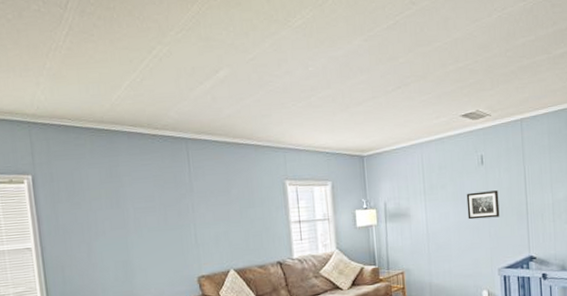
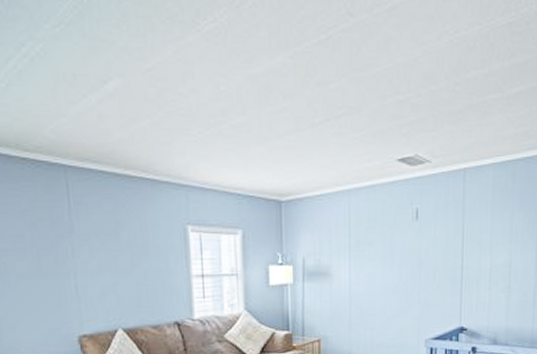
wall art: present [466,190,500,220] -> none [396,251,432,283]

